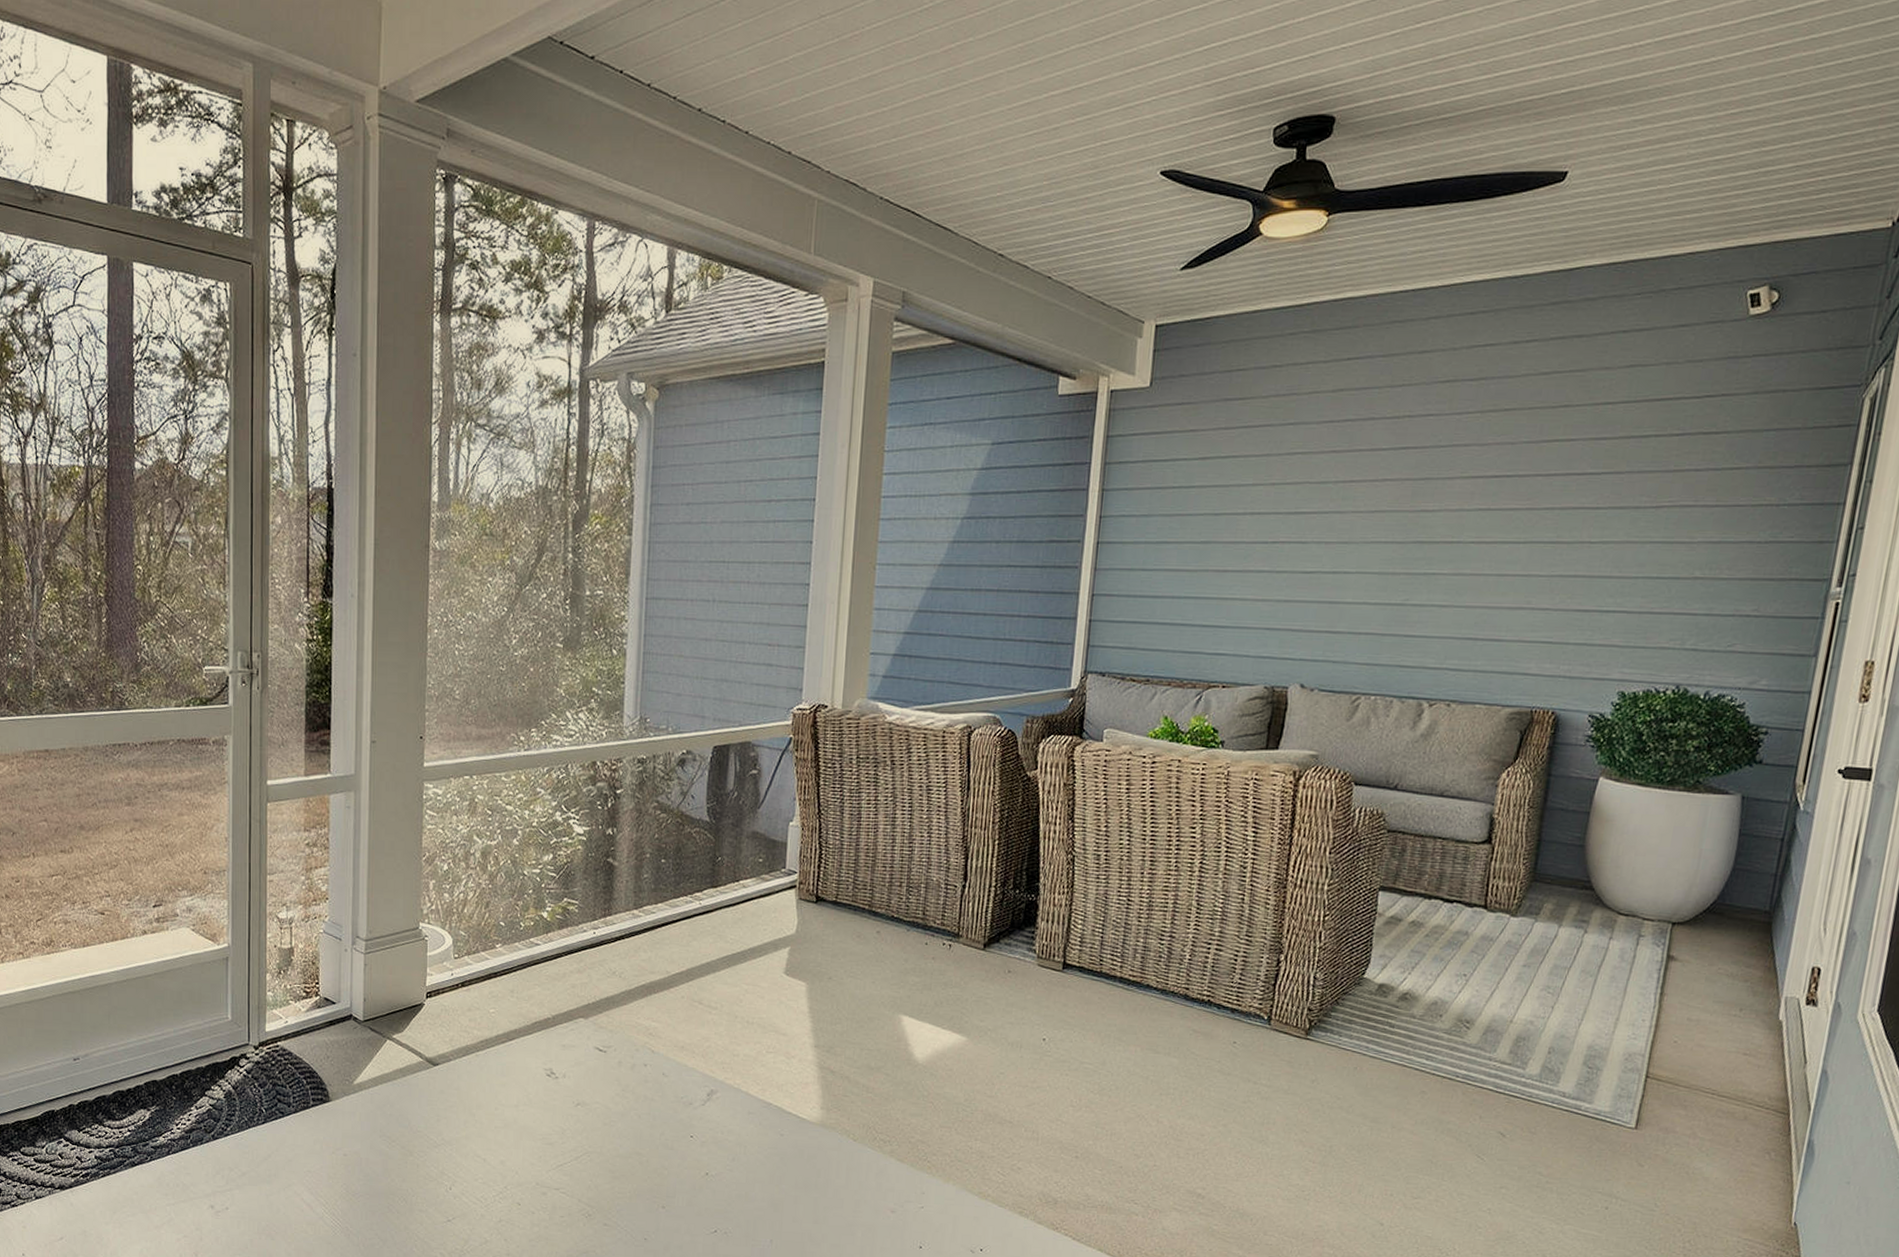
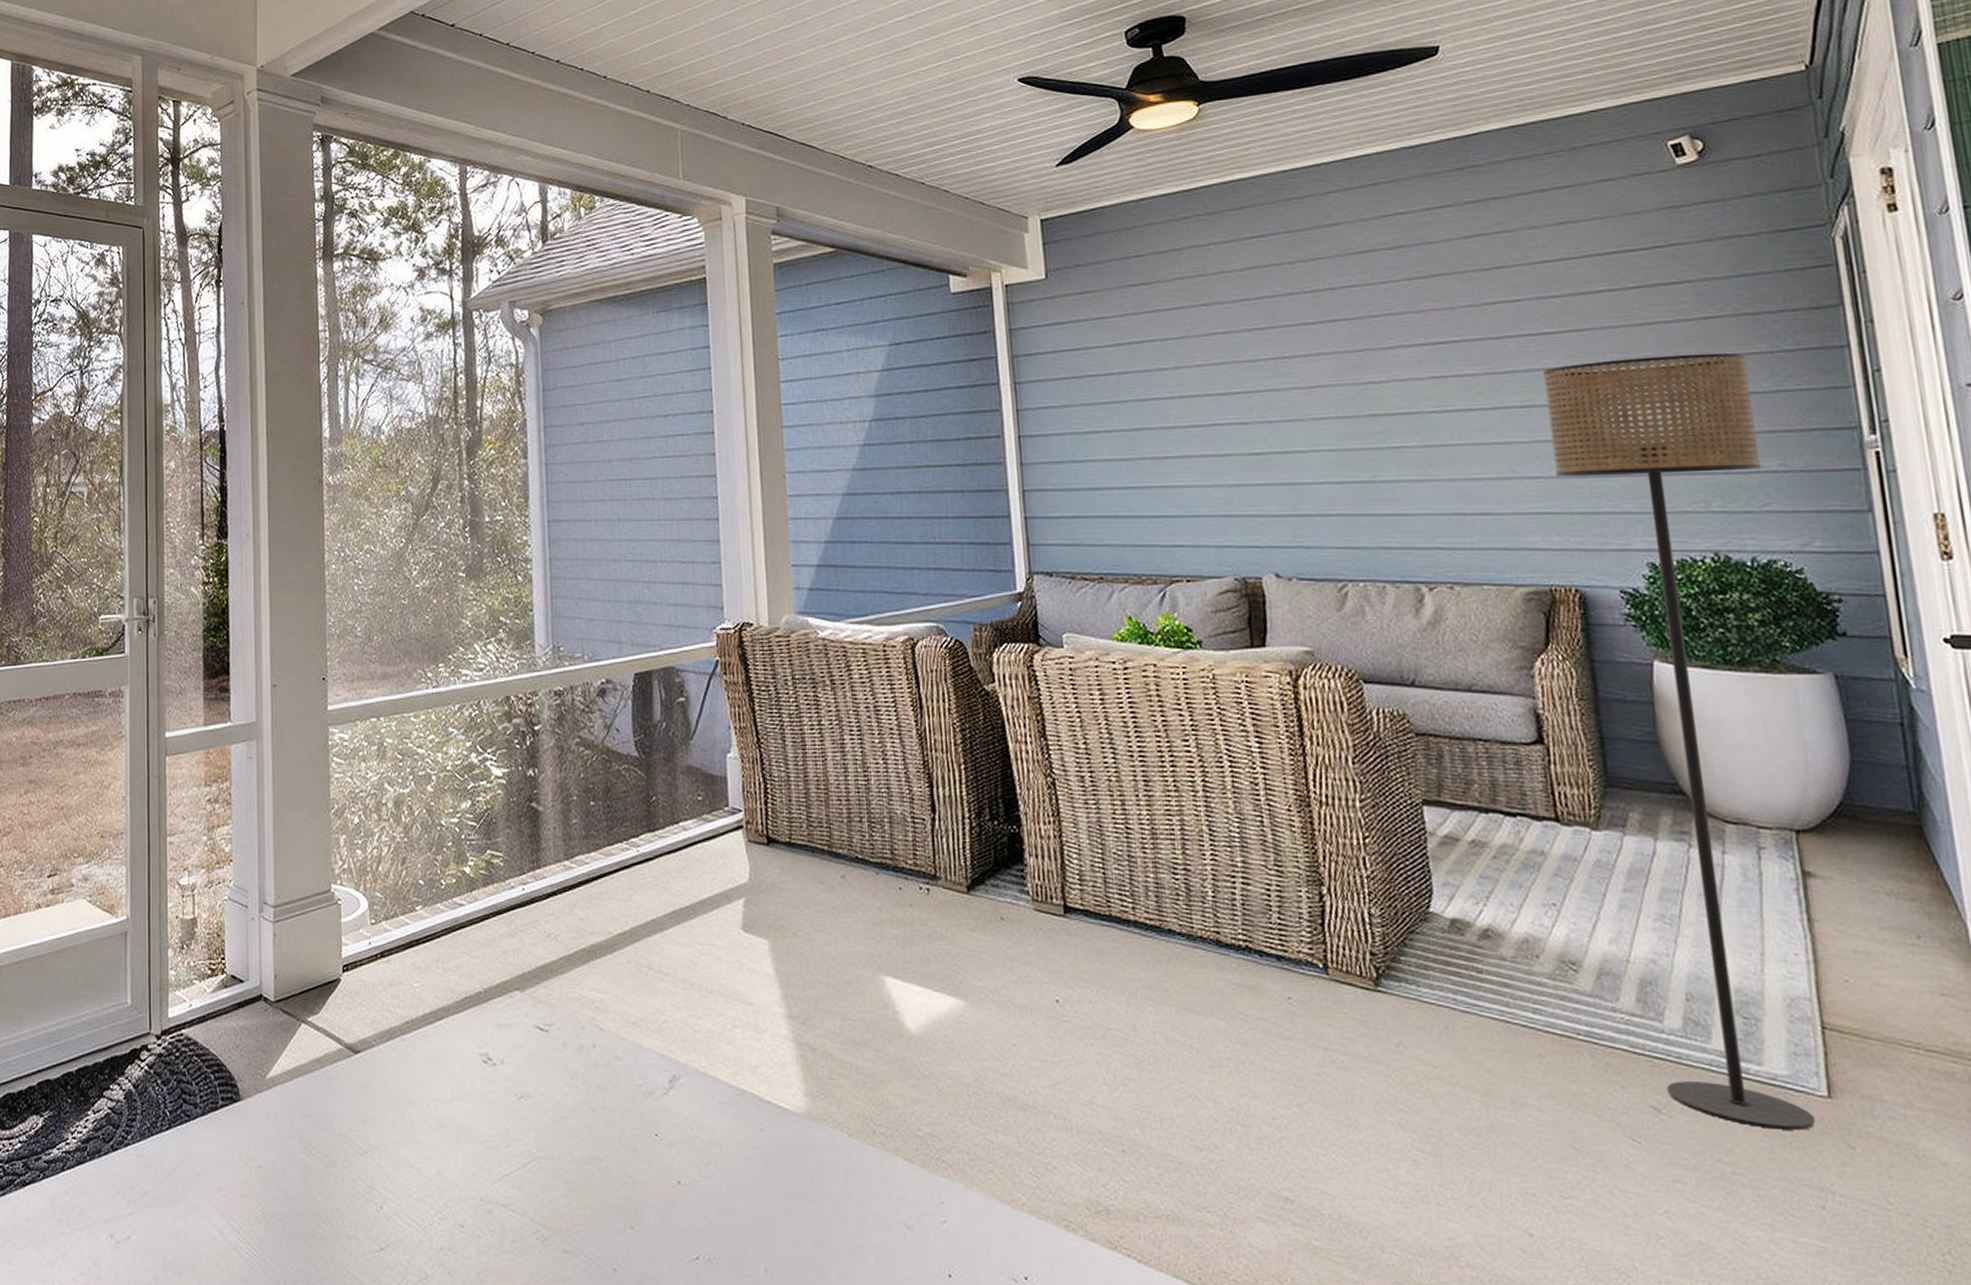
floor lamp: none [1514,502,1756,1152] -> present [1542,352,1816,1130]

